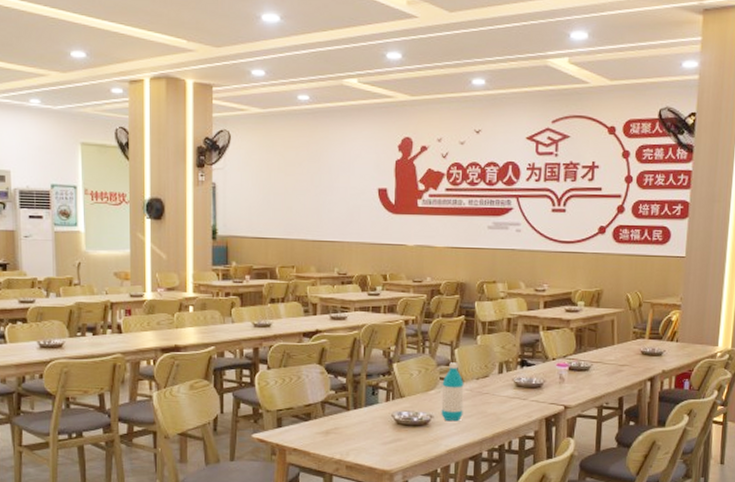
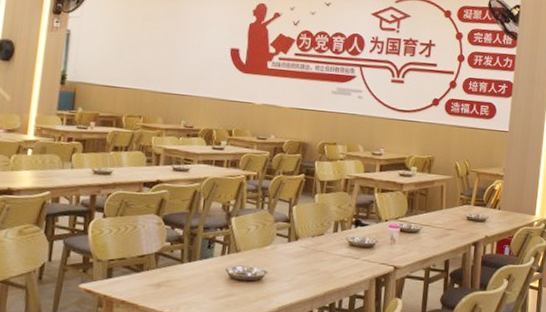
water bottle: present [441,362,464,421] -> none [275,219,300,277]

